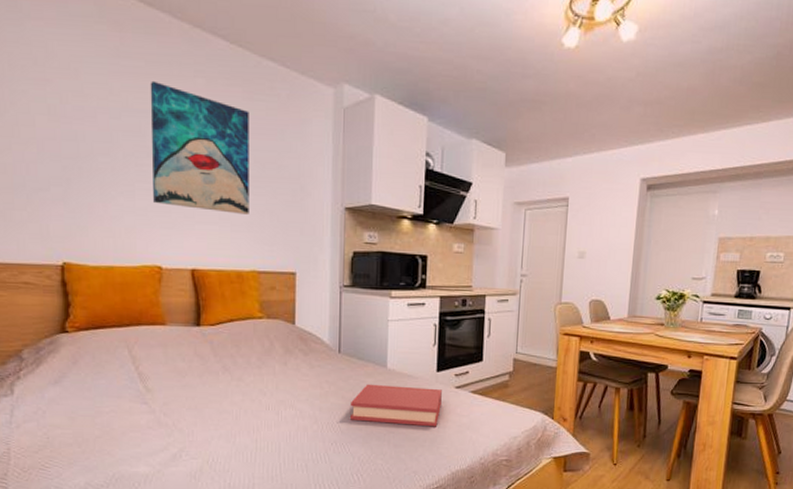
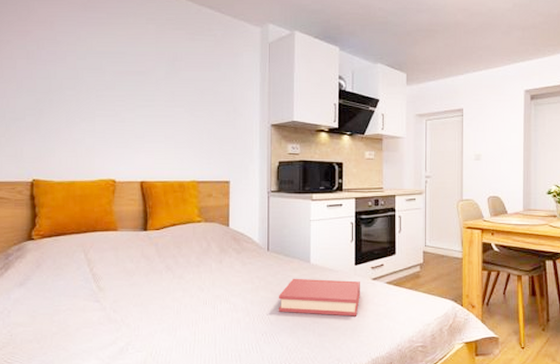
wall art: present [150,80,249,214] -> none [110,28,191,133]

